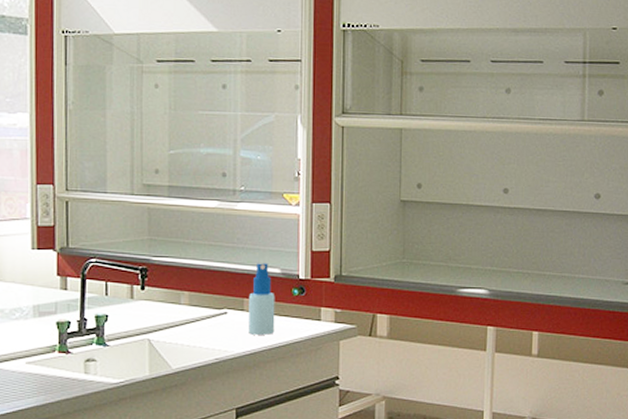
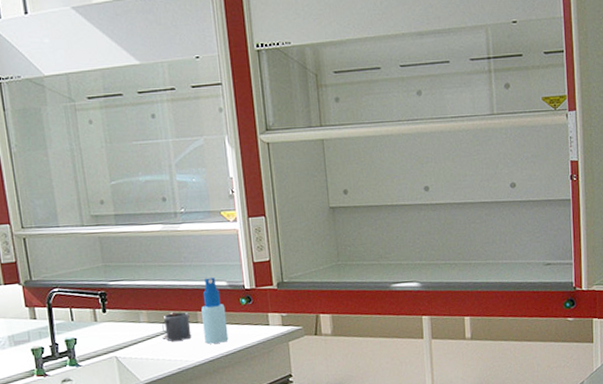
paint can: none [202,296,235,328] -> present [162,311,192,341]

